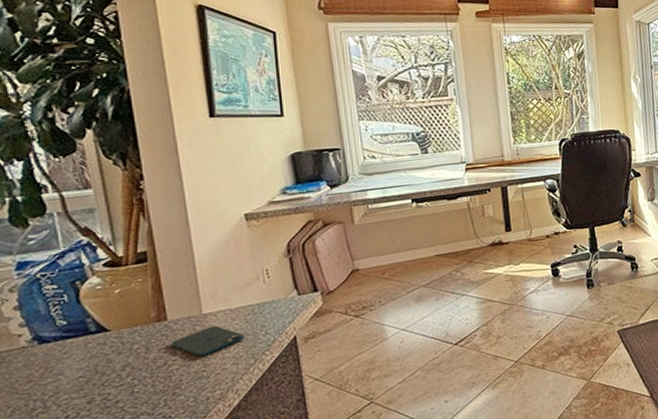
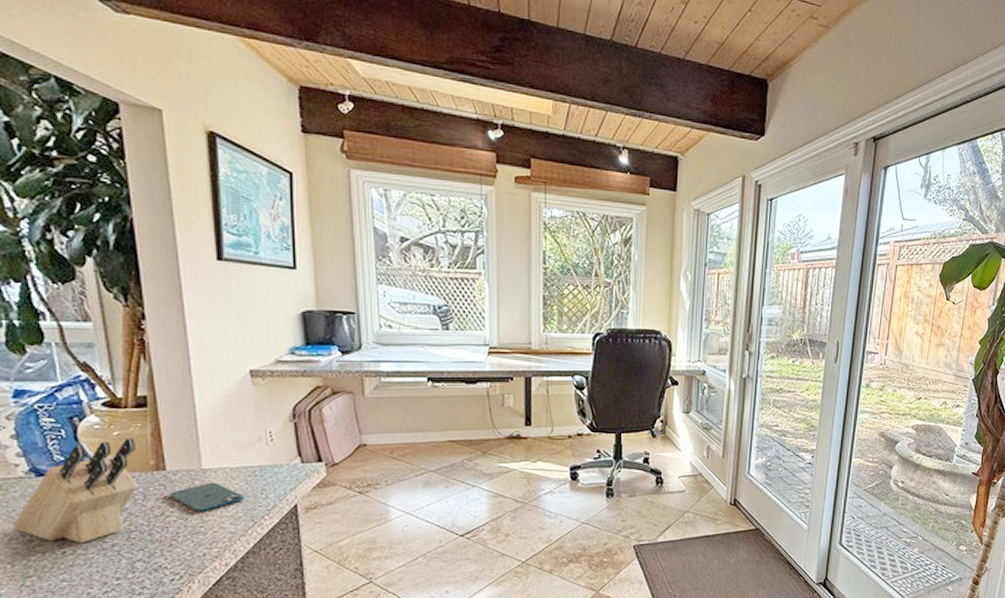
knife block: none [15,294,141,408] -> present [12,438,138,544]

